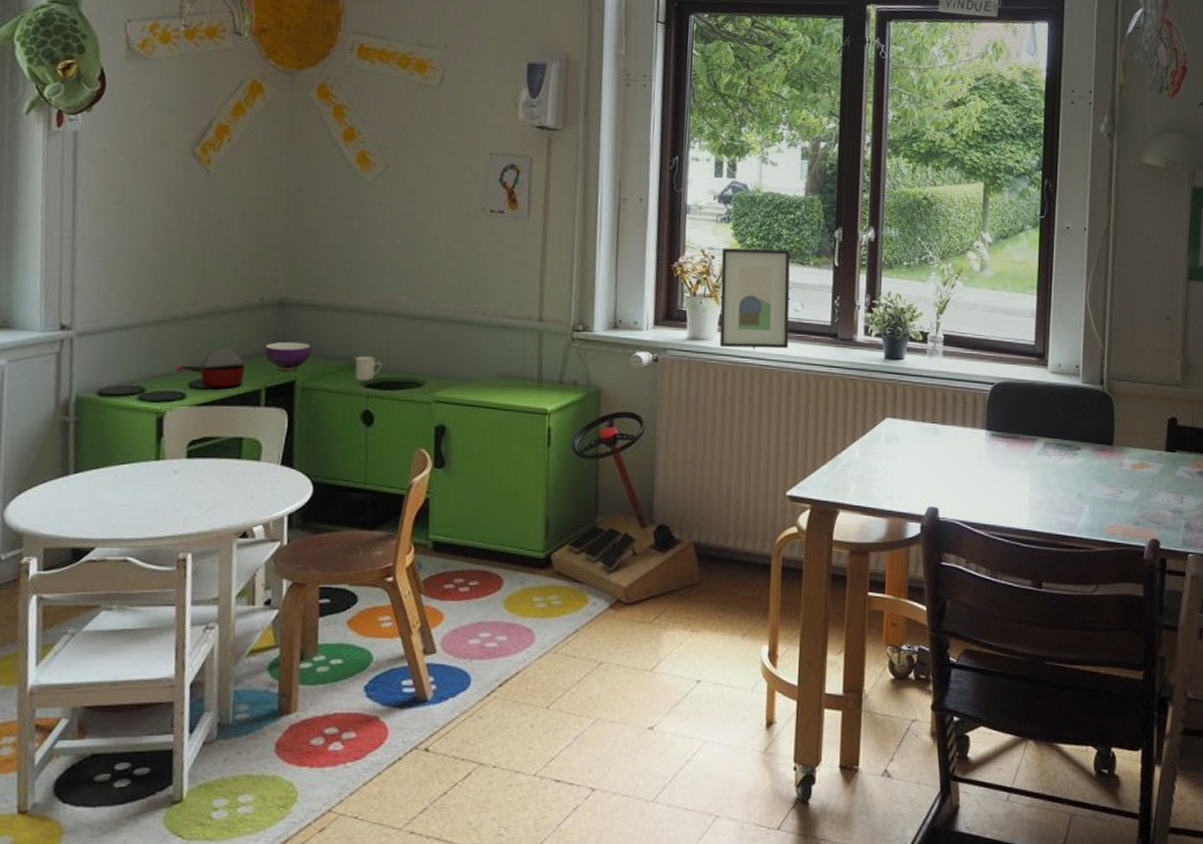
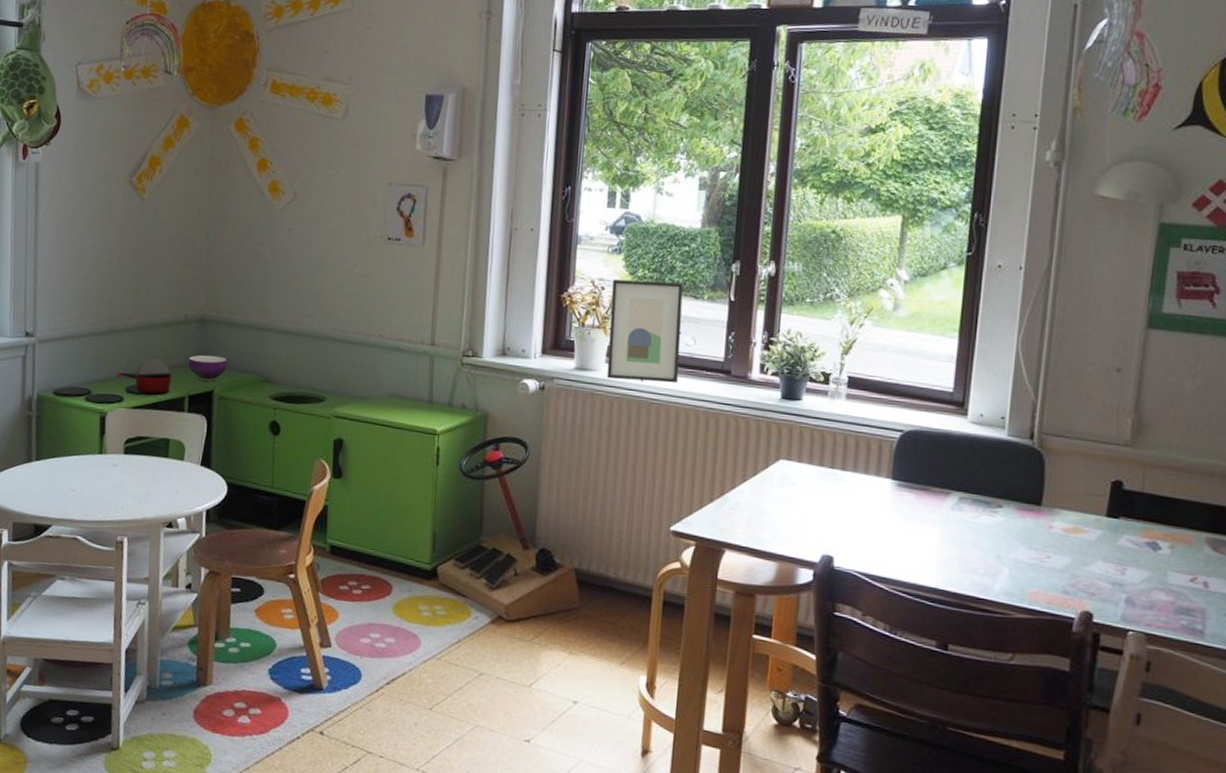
mug: present [354,356,382,381] -> none [264,371,288,394]

